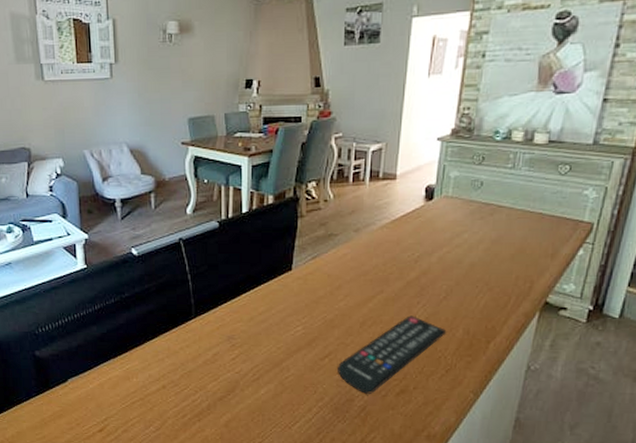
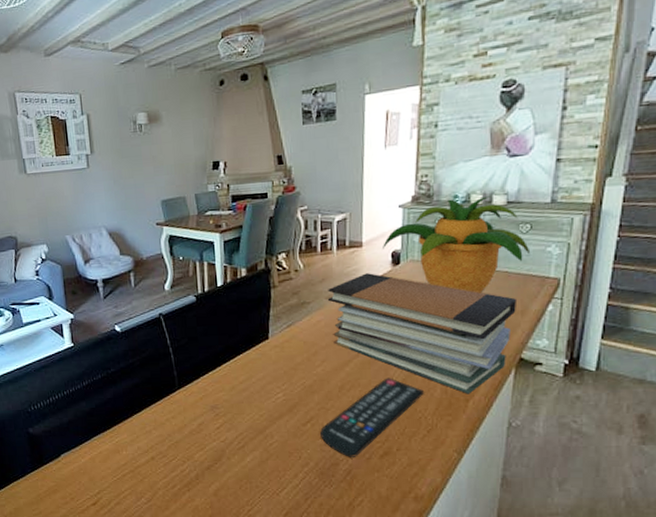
book stack: none [355,207,548,336] -> present [327,273,516,394]
potted plant: none [417,134,566,234] -> present [383,196,529,294]

